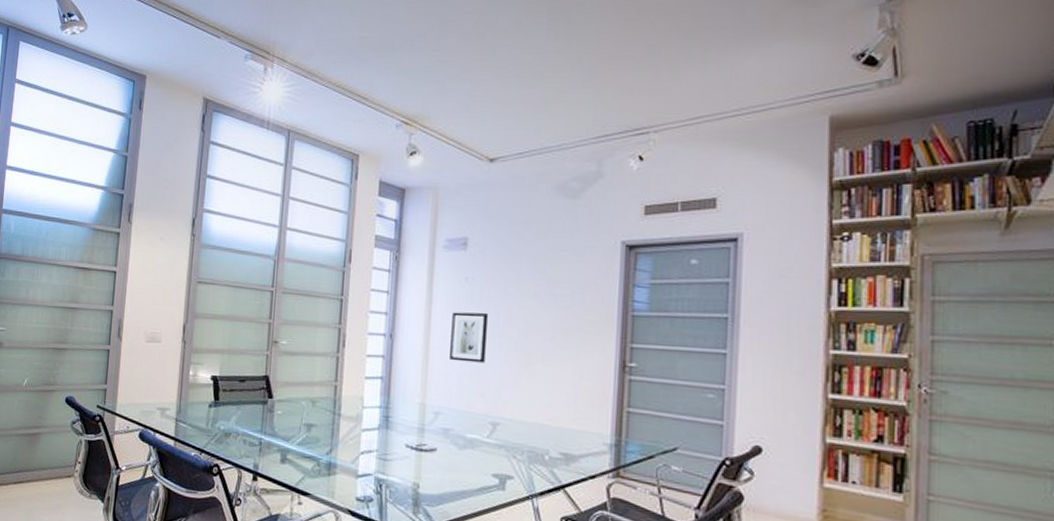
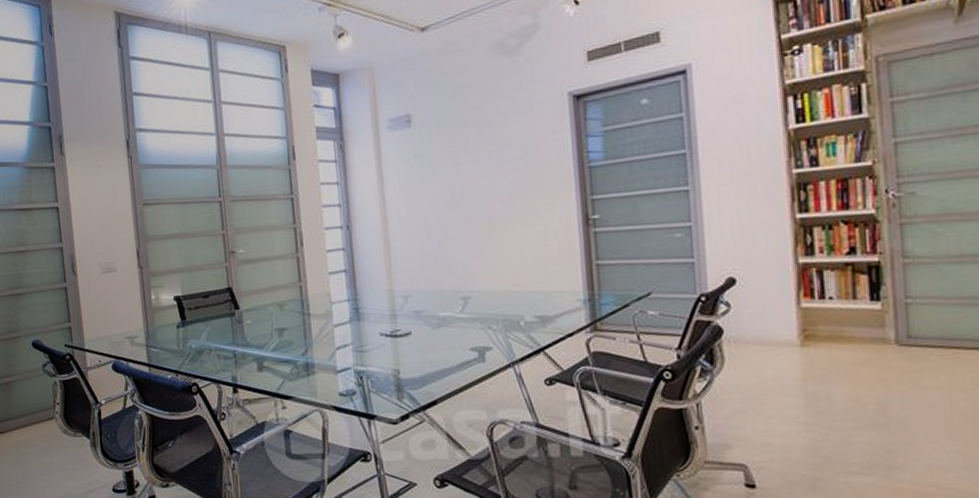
wall art: present [450,312,489,363] -> none [406,189,447,243]

